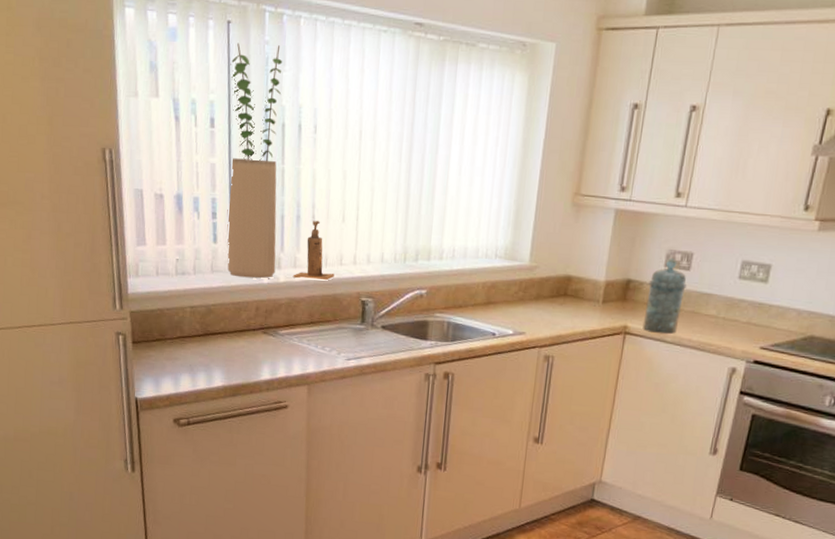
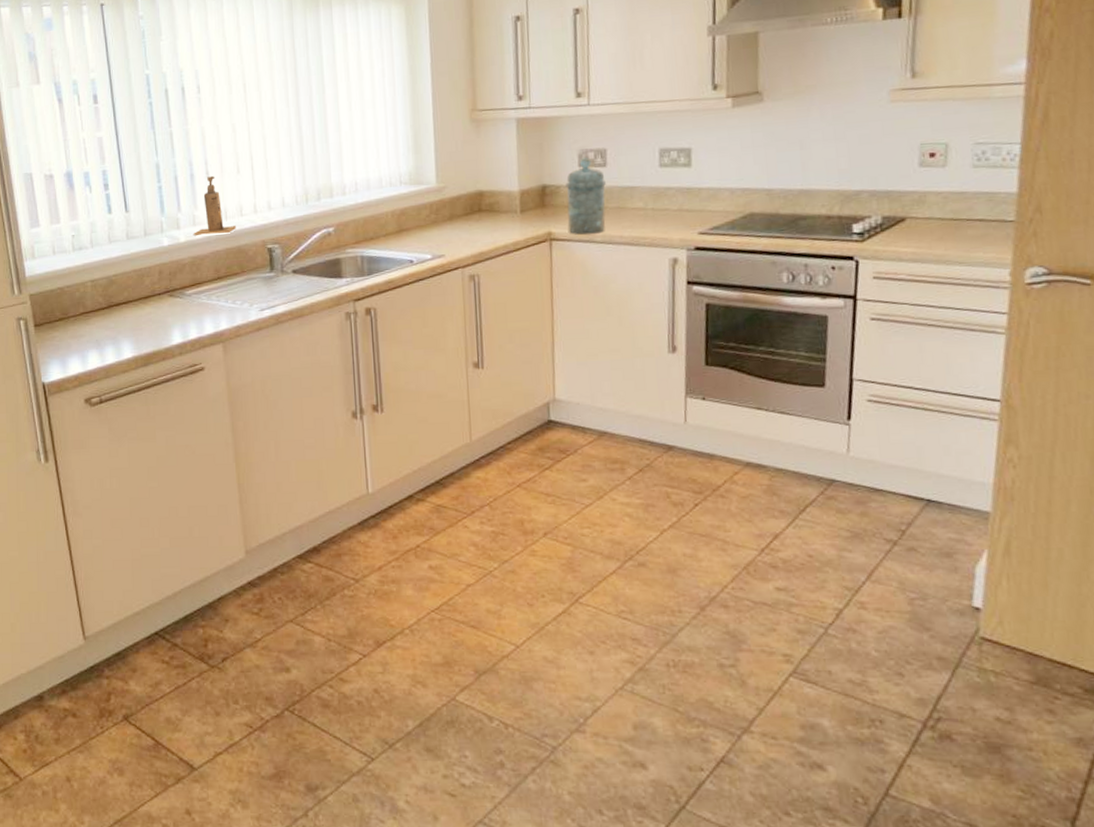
vase: present [227,43,283,279] -> none [107,18,175,244]

